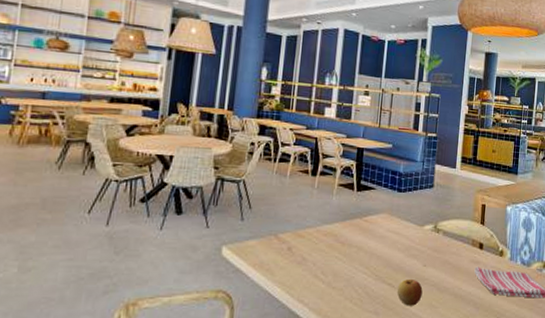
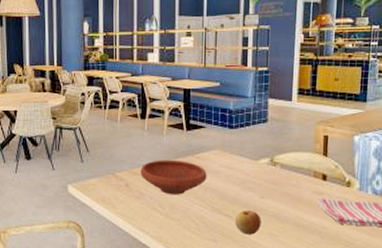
bowl: none [305,221,374,261] -> present [140,160,207,195]

